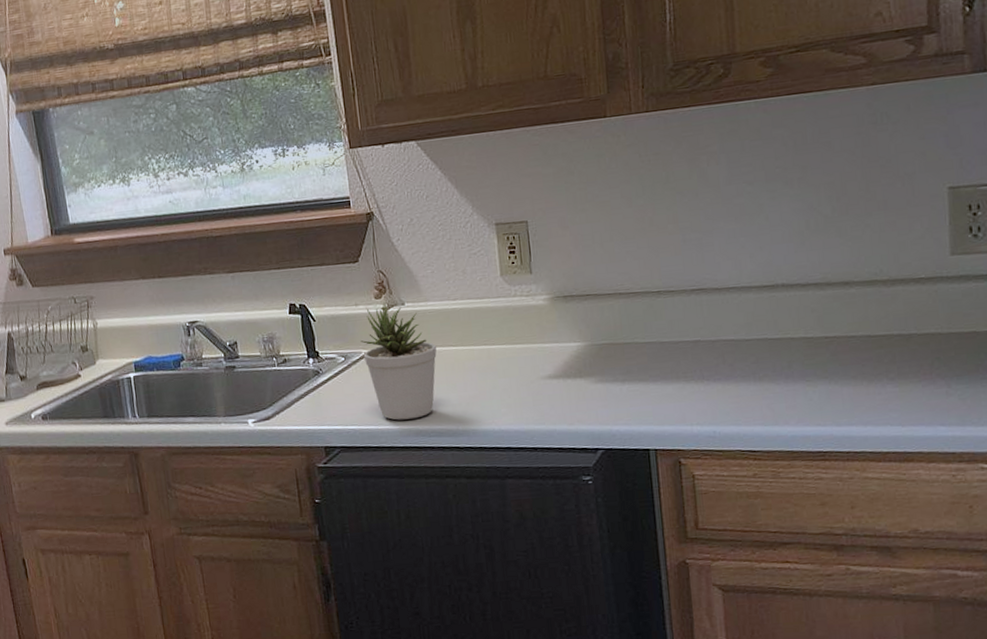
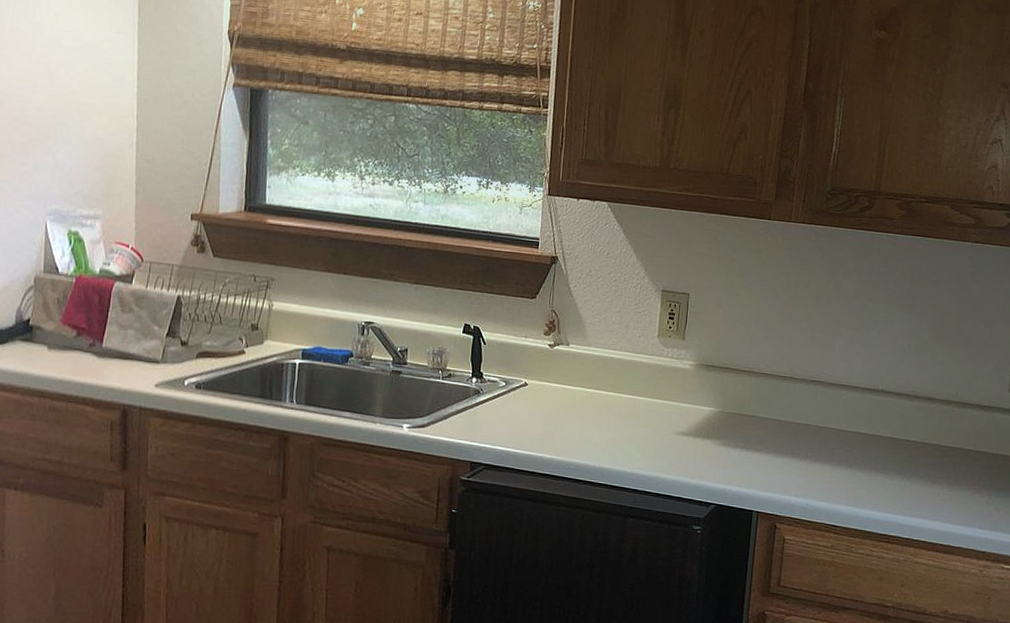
potted plant: present [360,301,437,420] -> none [523,339,591,450]

